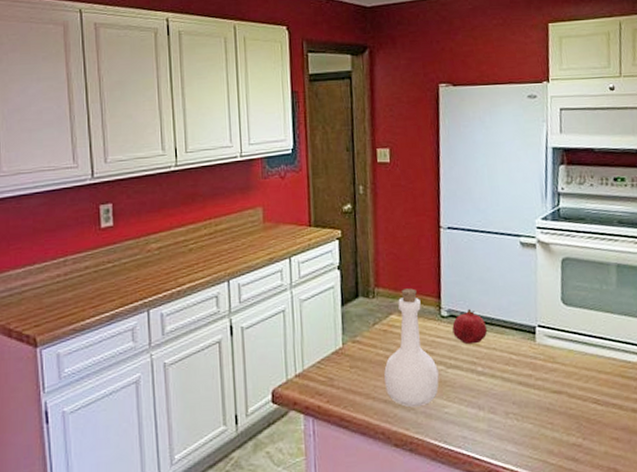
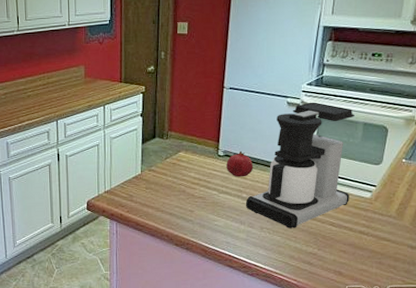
bottle: present [384,288,439,408] -> none [171,133,213,220]
coffee maker: none [482,240,614,411] -> present [245,102,355,228]

